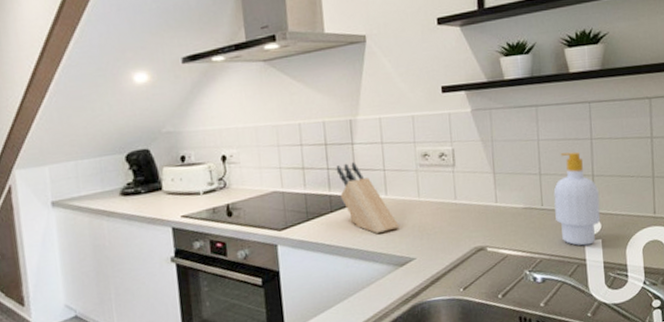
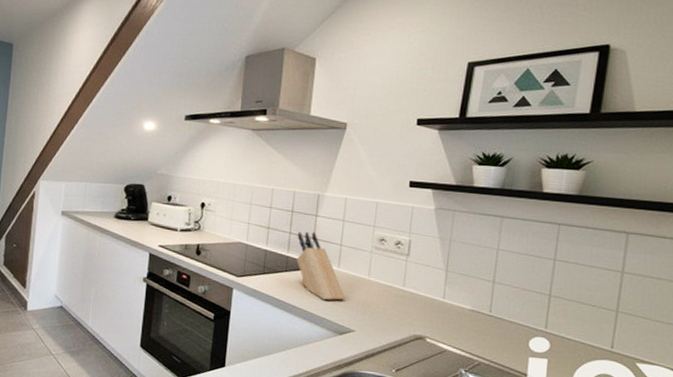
soap bottle: present [553,152,601,246] -> none [502,267,554,362]

